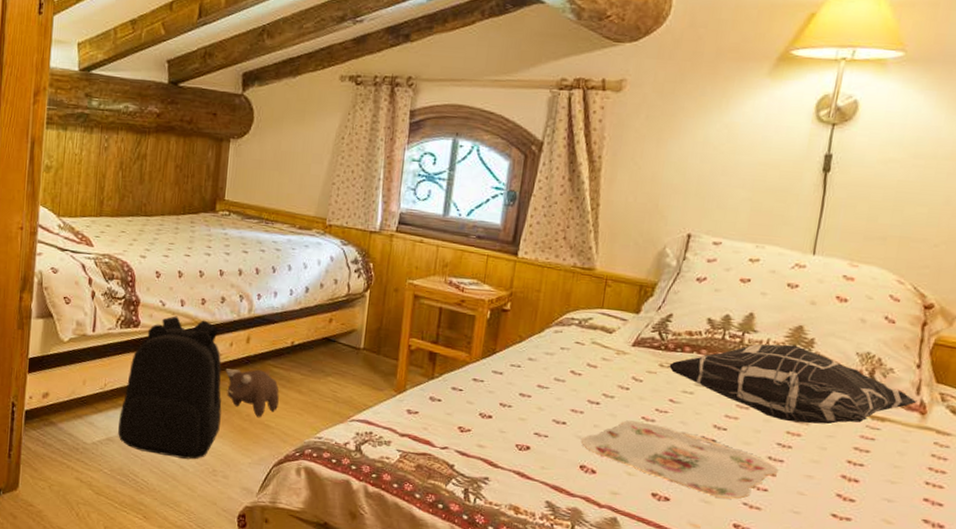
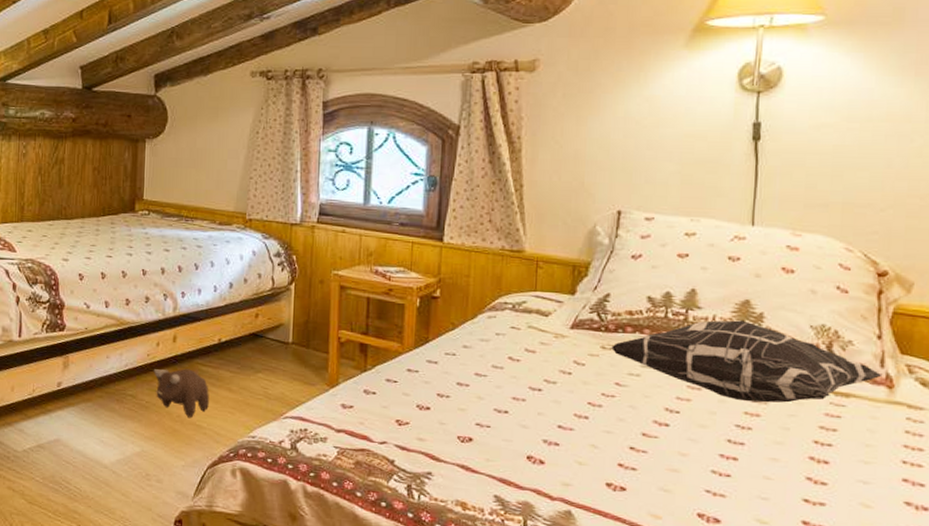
backpack: present [118,316,222,460] -> none [48,317,152,464]
serving tray: present [581,420,779,499] -> none [526,406,741,487]

